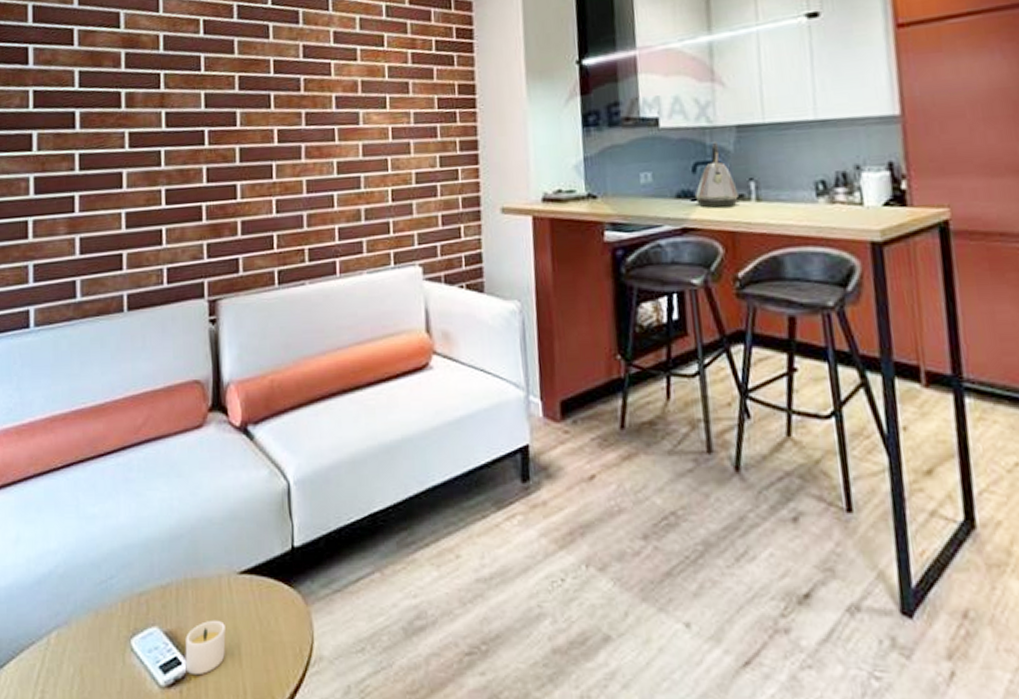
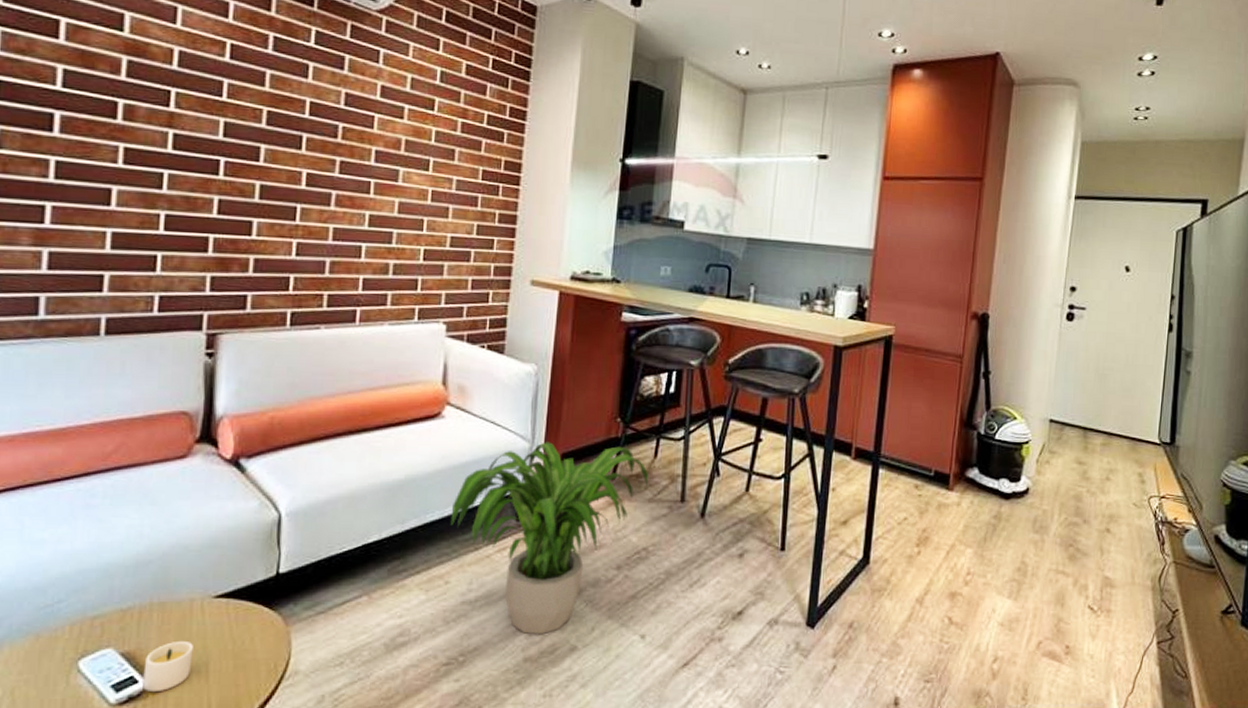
potted plant: none [452,388,664,621] -> present [450,442,648,635]
kettle: present [694,142,740,209] -> none [704,249,741,306]

